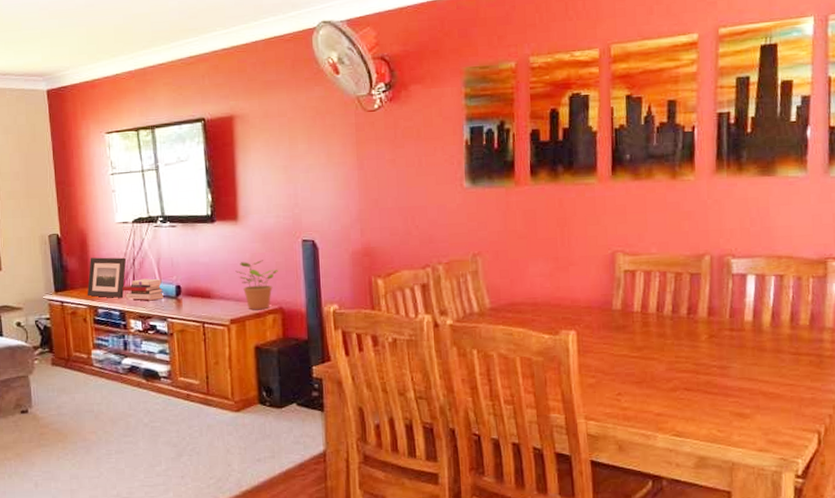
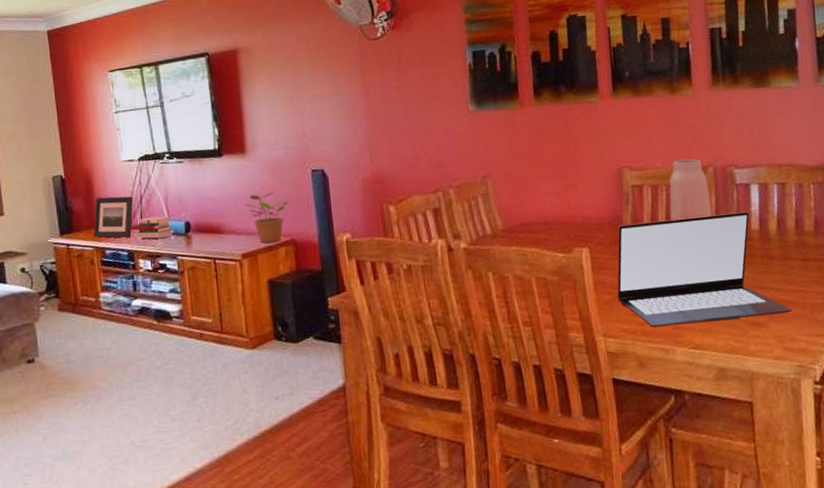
laptop: none [601,301,779,413] -> present [617,211,792,327]
vase: none [661,246,704,307] -> present [669,158,712,221]

